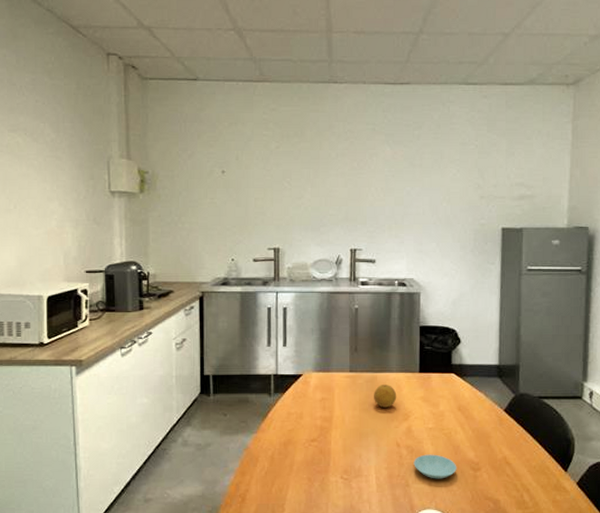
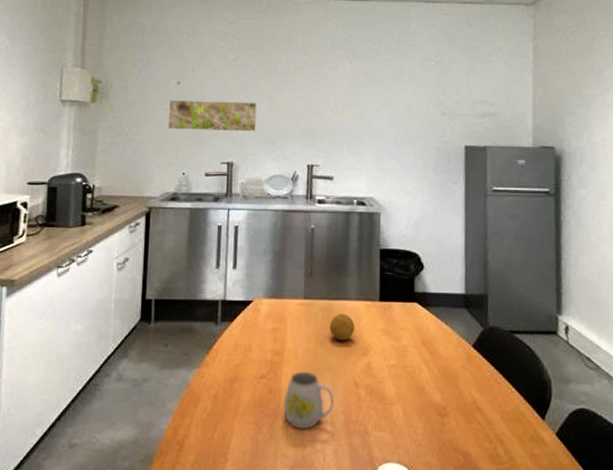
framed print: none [214,188,300,219] -> present [167,100,257,132]
mug: none [333,435,379,484] -> present [283,371,335,430]
saucer: present [413,454,457,479] -> none [373,396,422,426]

